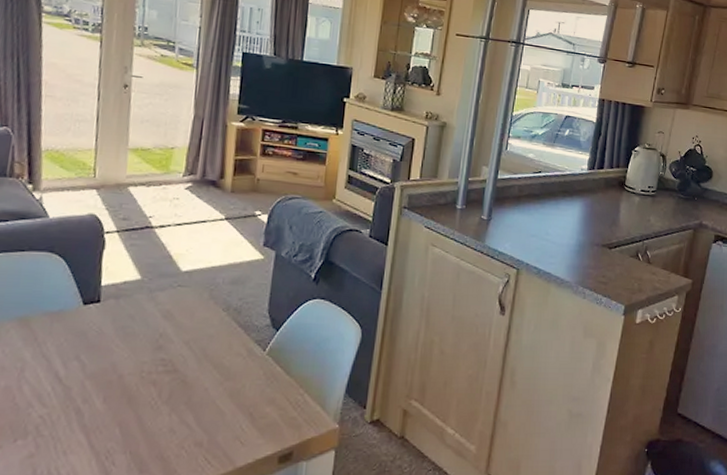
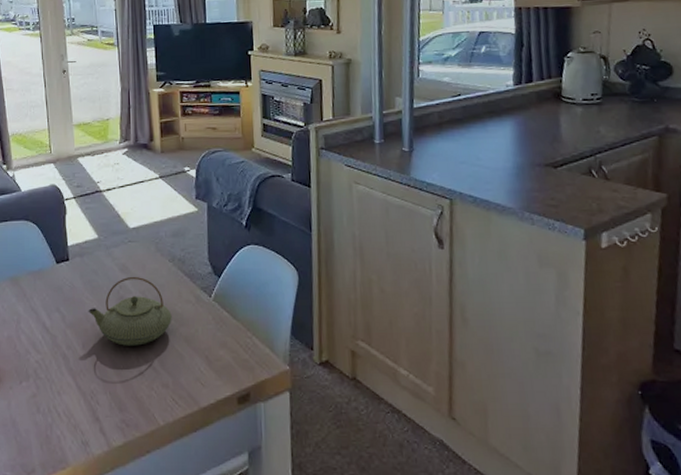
teapot: none [116,325,218,401] -> present [88,277,172,346]

